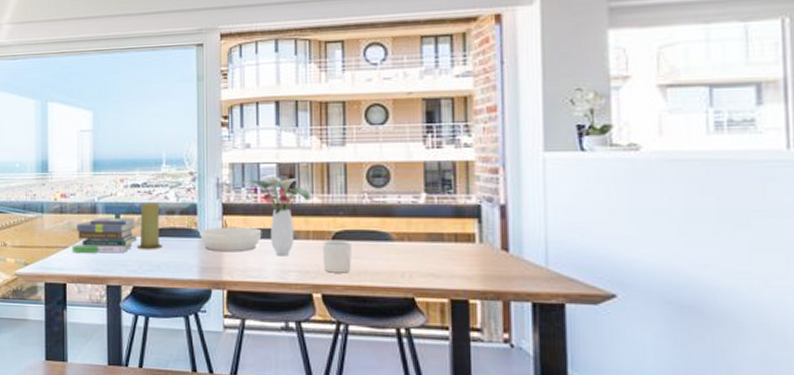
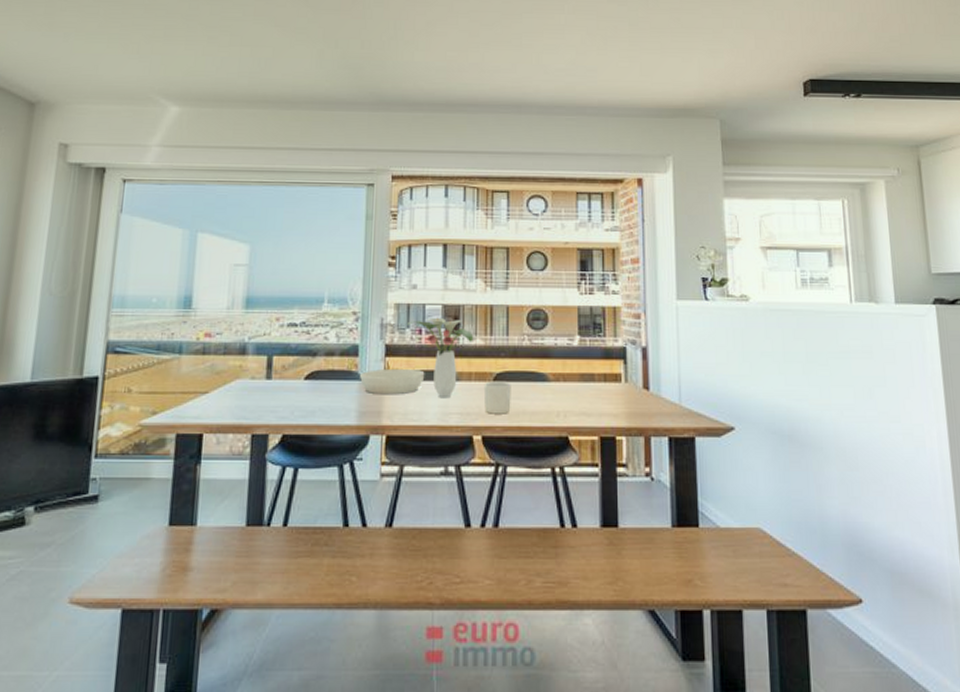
books: present [72,217,137,254] -> none [213,359,290,399]
candle: present [137,203,163,250] -> none [289,343,319,394]

